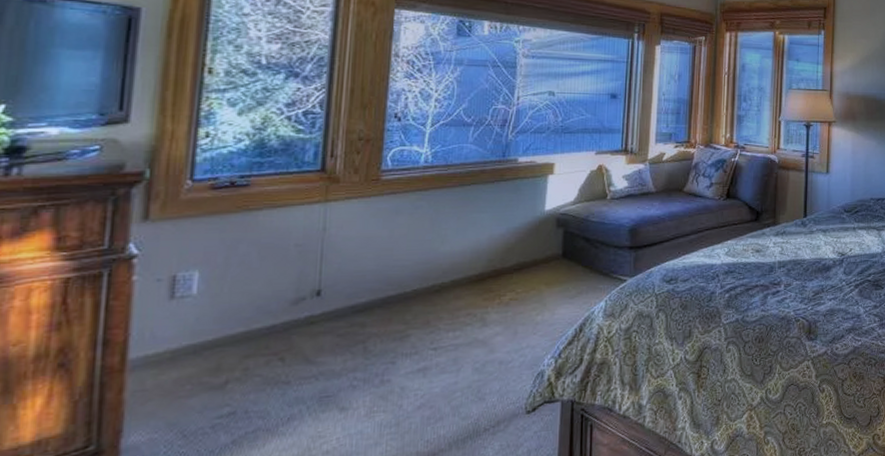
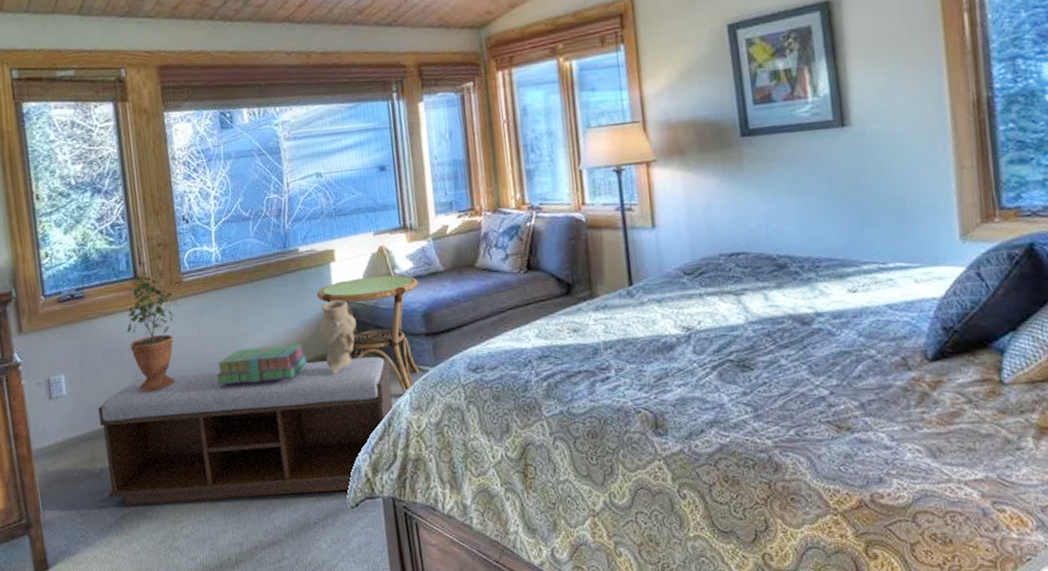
bench: none [230,265,591,422] -> present [98,356,394,506]
potted plant: none [298,166,371,293] -> present [126,272,179,392]
stack of books: none [399,250,508,289] -> present [215,344,308,386]
decorative vase: none [525,210,565,281] -> present [319,299,357,375]
side table: none [528,191,630,304] -> present [316,275,419,396]

